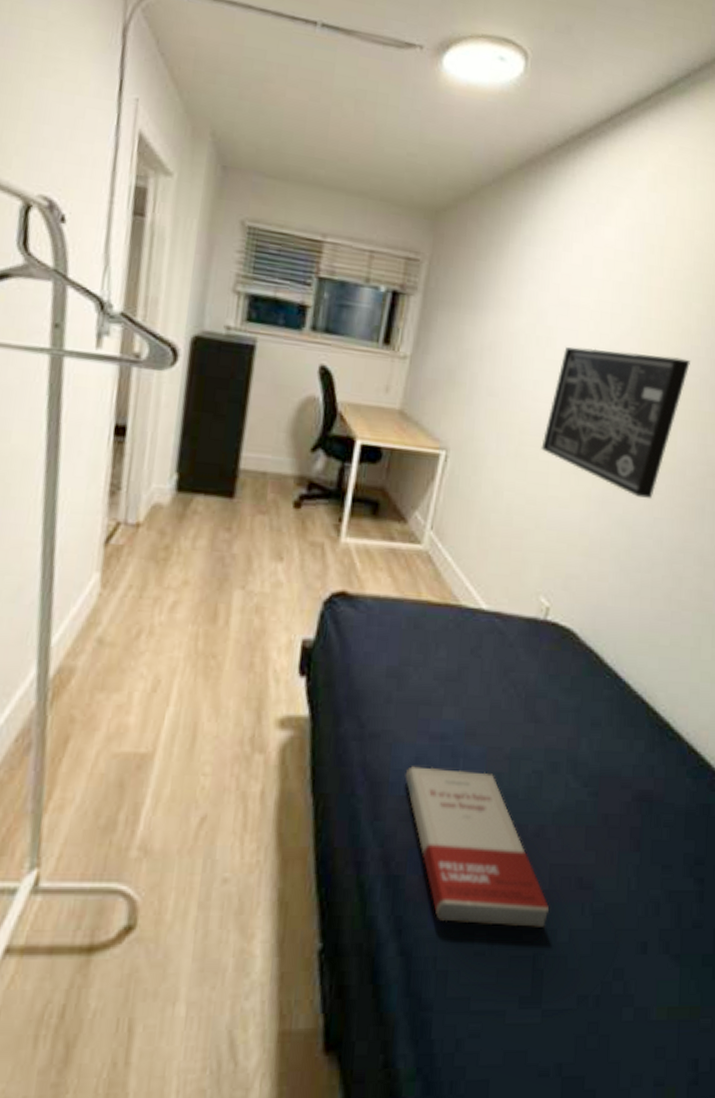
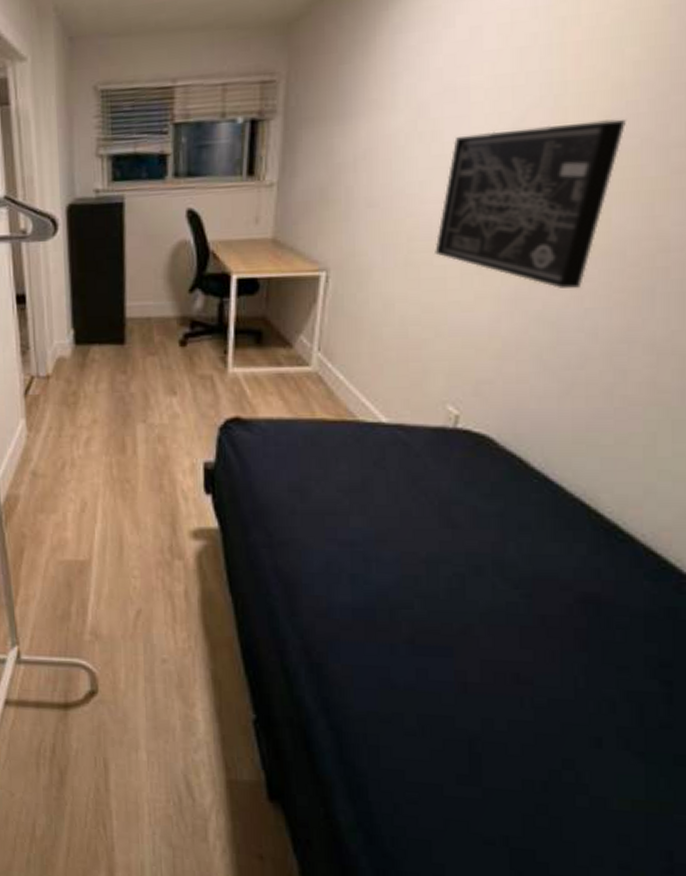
book: present [405,766,549,927] -> none [317,570,482,716]

